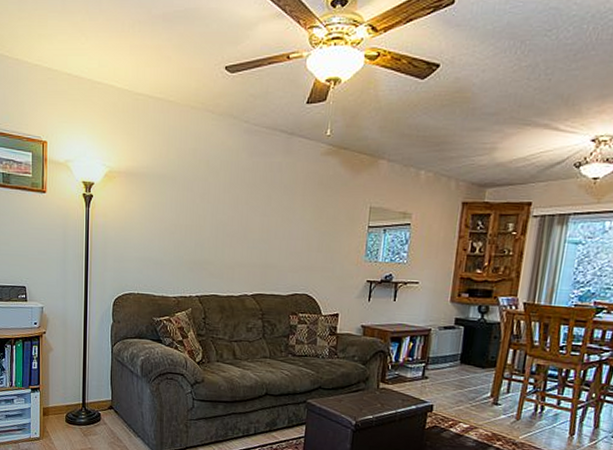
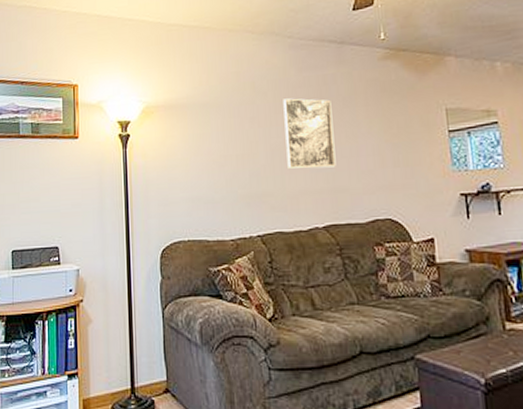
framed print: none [228,180,274,246] -> present [283,98,336,169]

